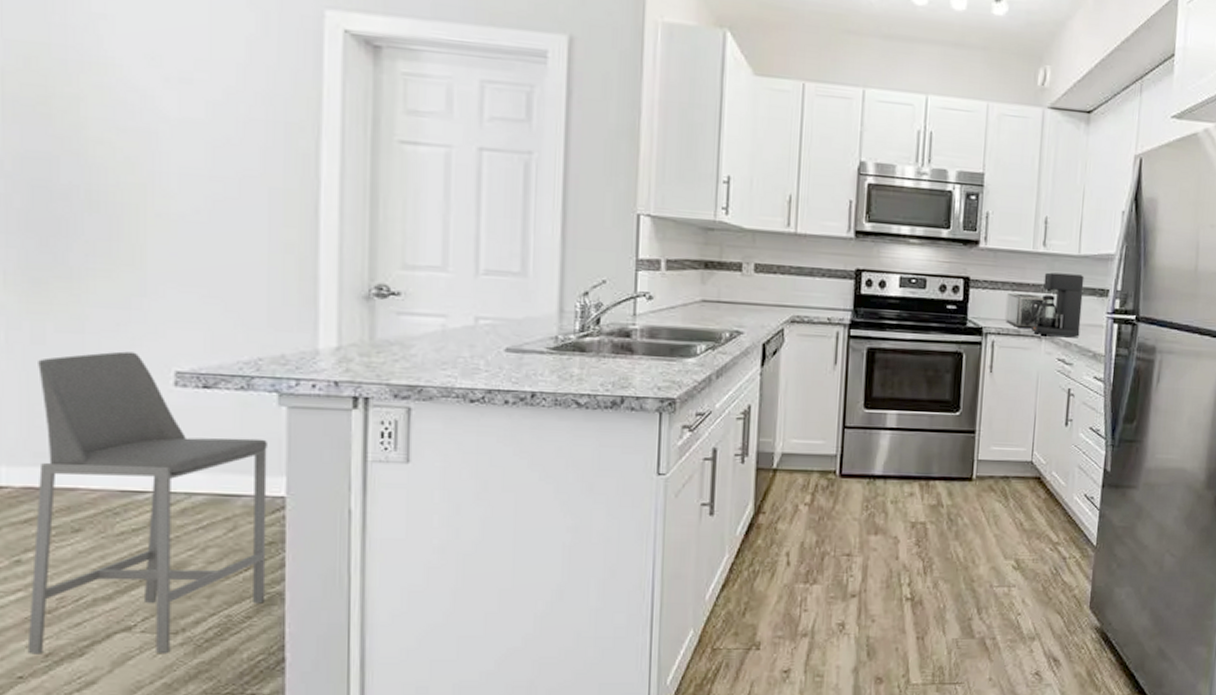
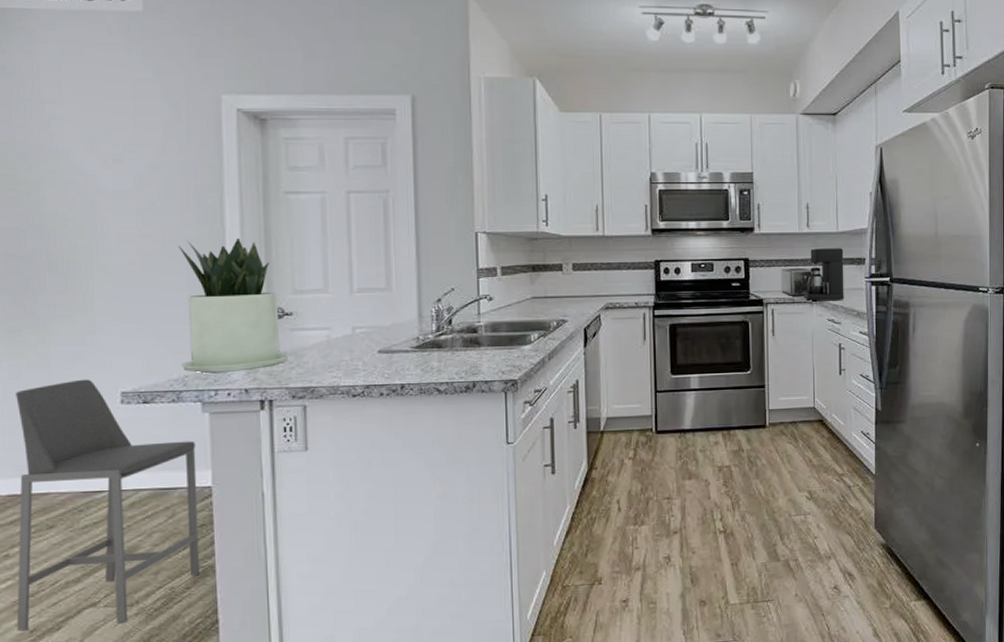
planter: none [254,190,394,359] -> present [179,239,290,373]

